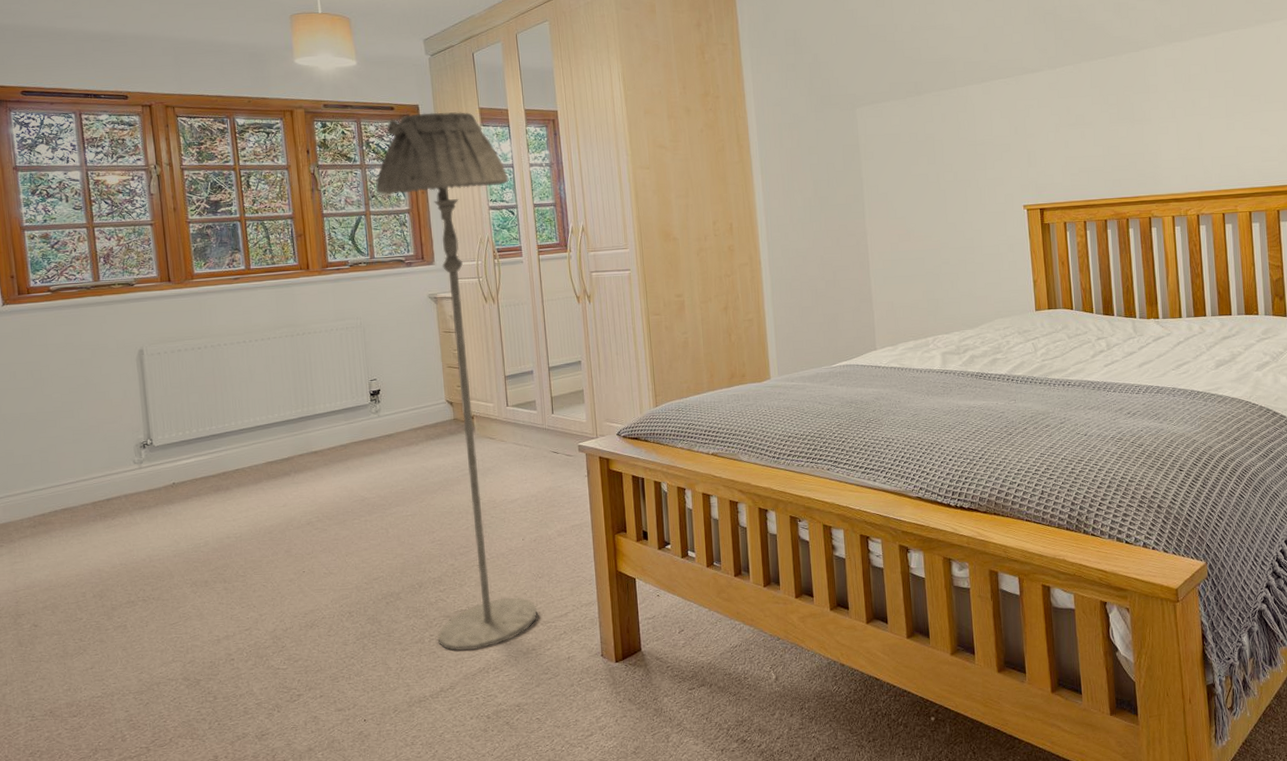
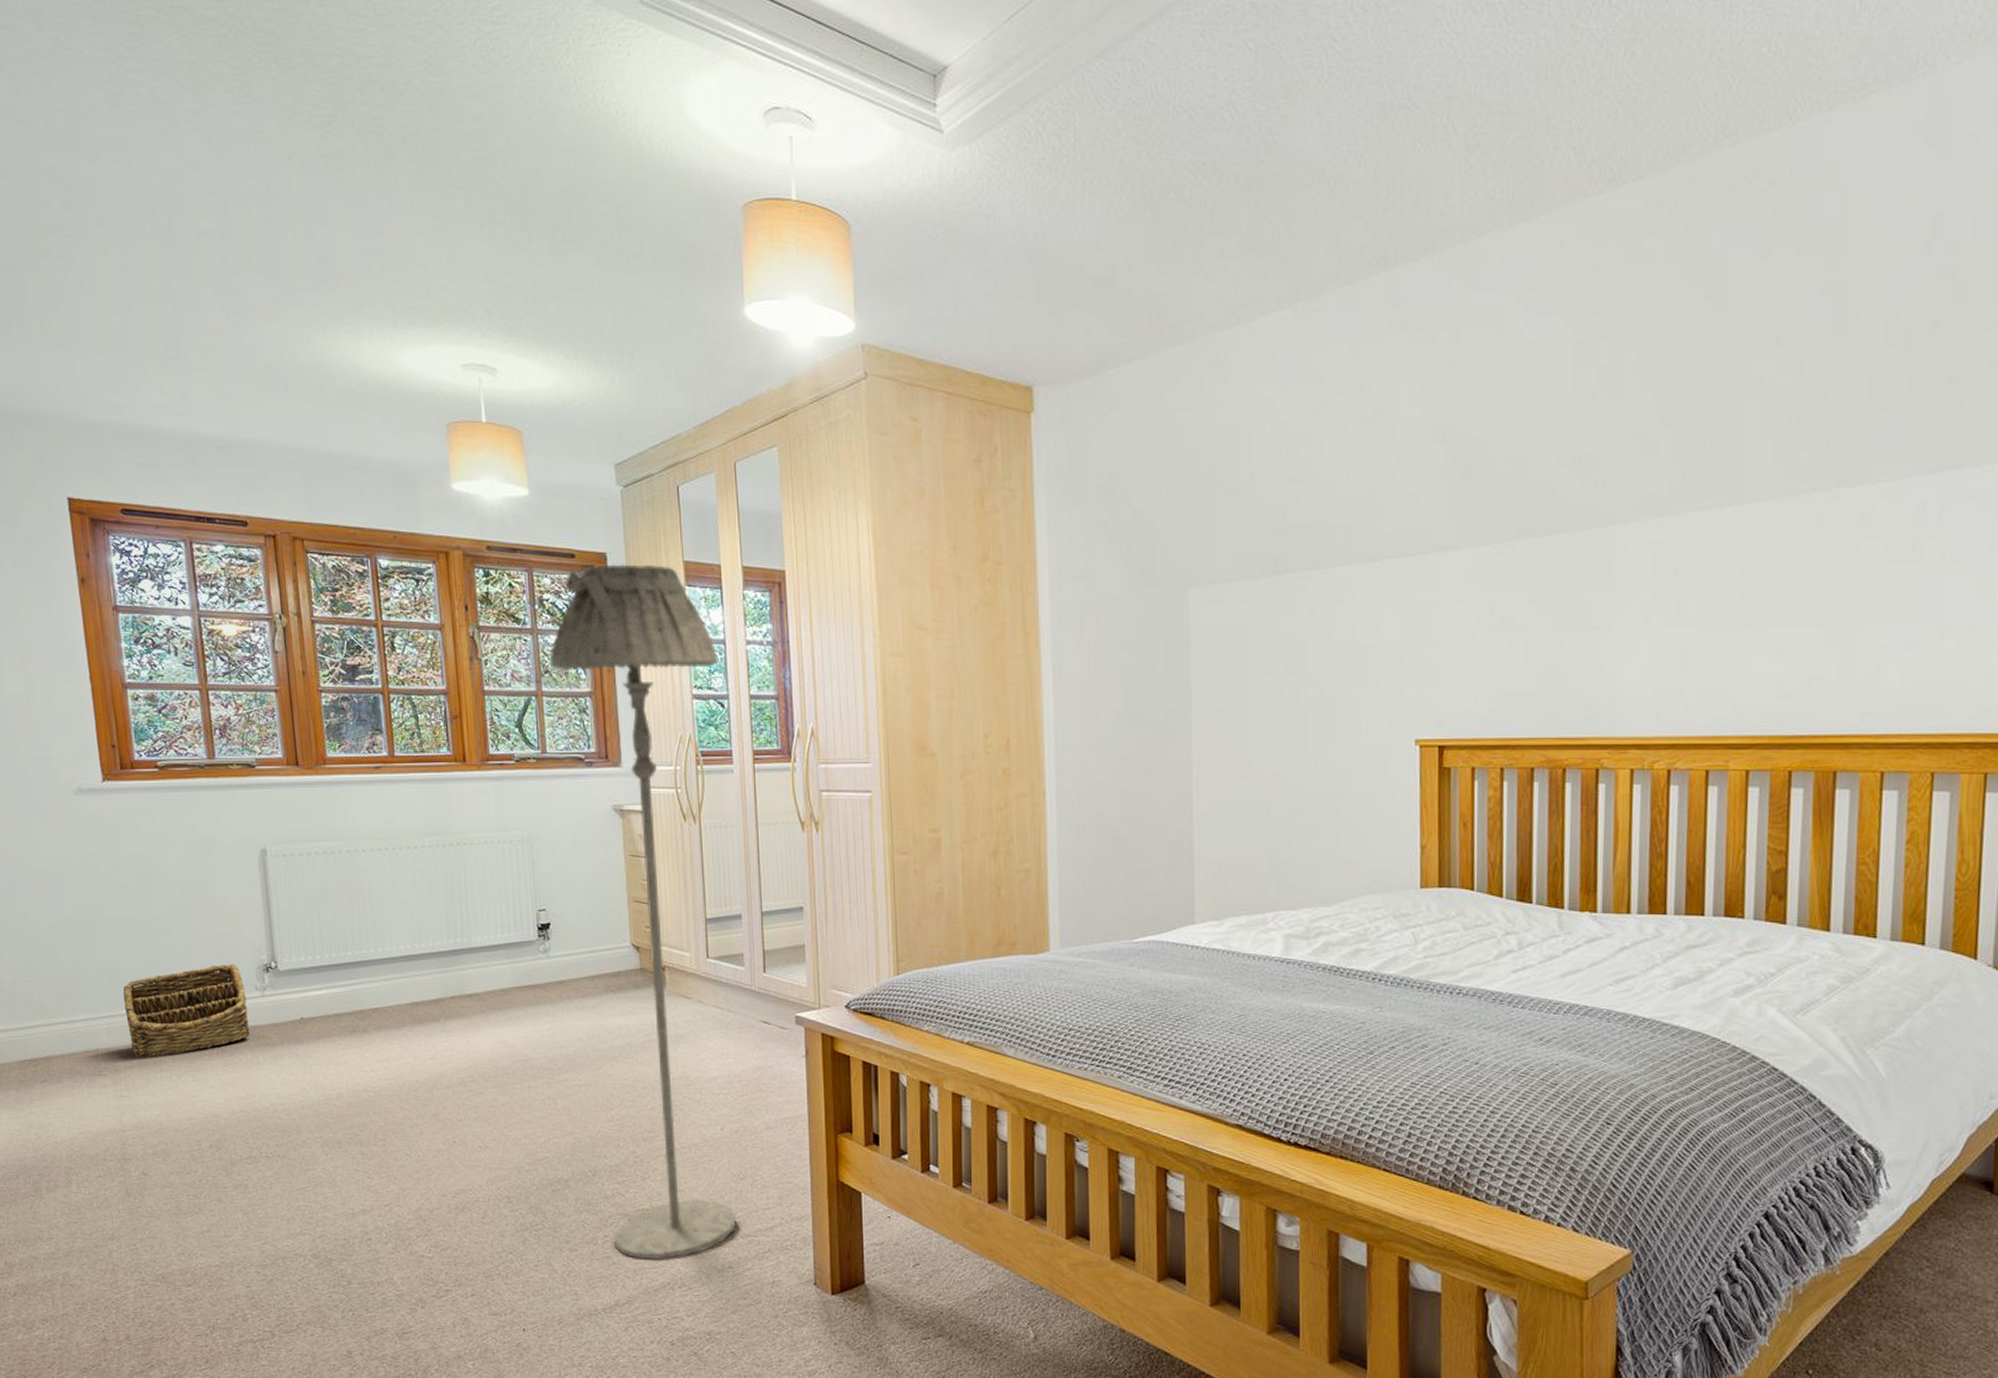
basket: none [18,444,129,529] -> present [123,964,250,1058]

